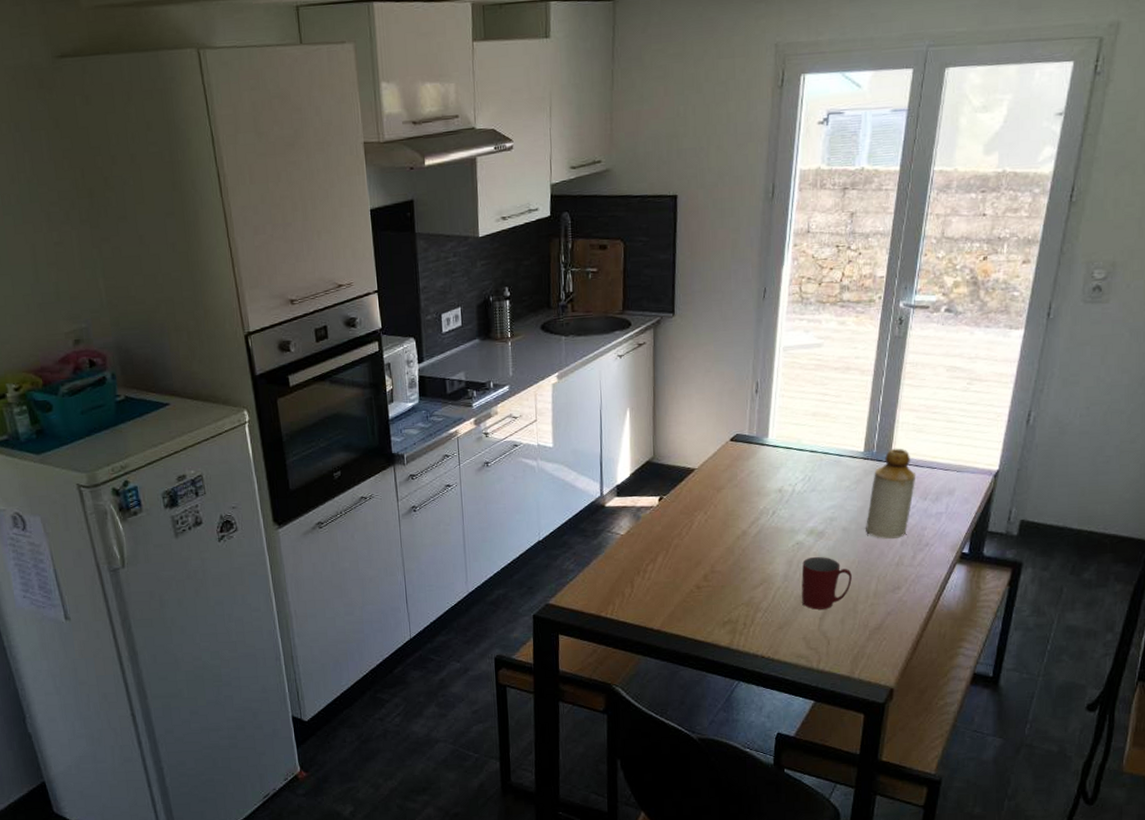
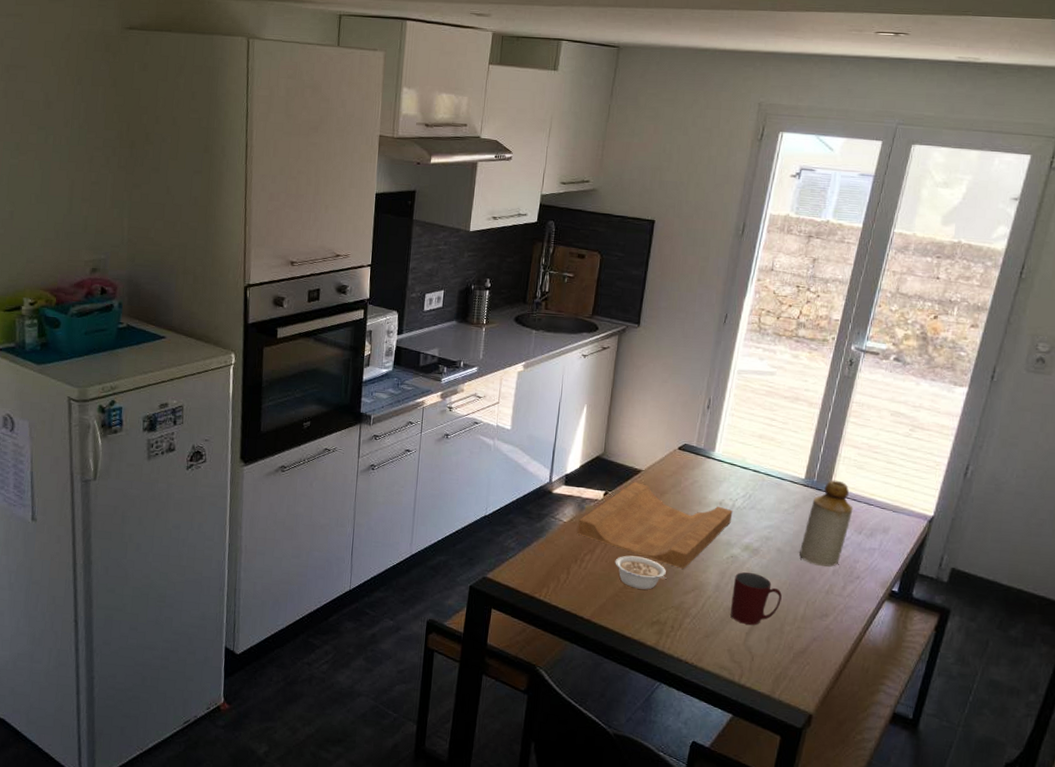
cutting board: none [636,482,794,564] -> present [577,482,733,569]
legume: none [678,558,732,591] -> present [615,555,666,590]

